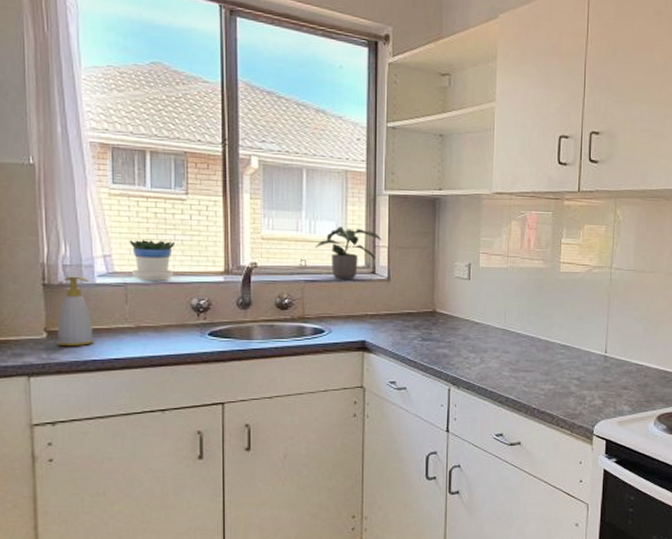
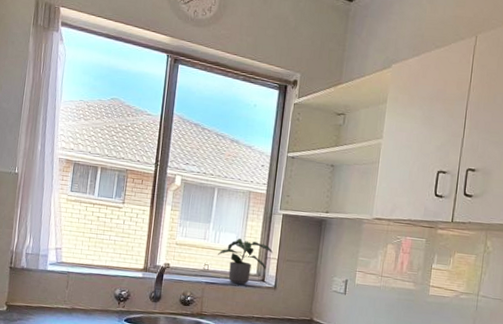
soap bottle: present [57,276,95,347] -> none [12,262,43,320]
flowerpot: present [129,240,176,281] -> none [74,237,110,273]

